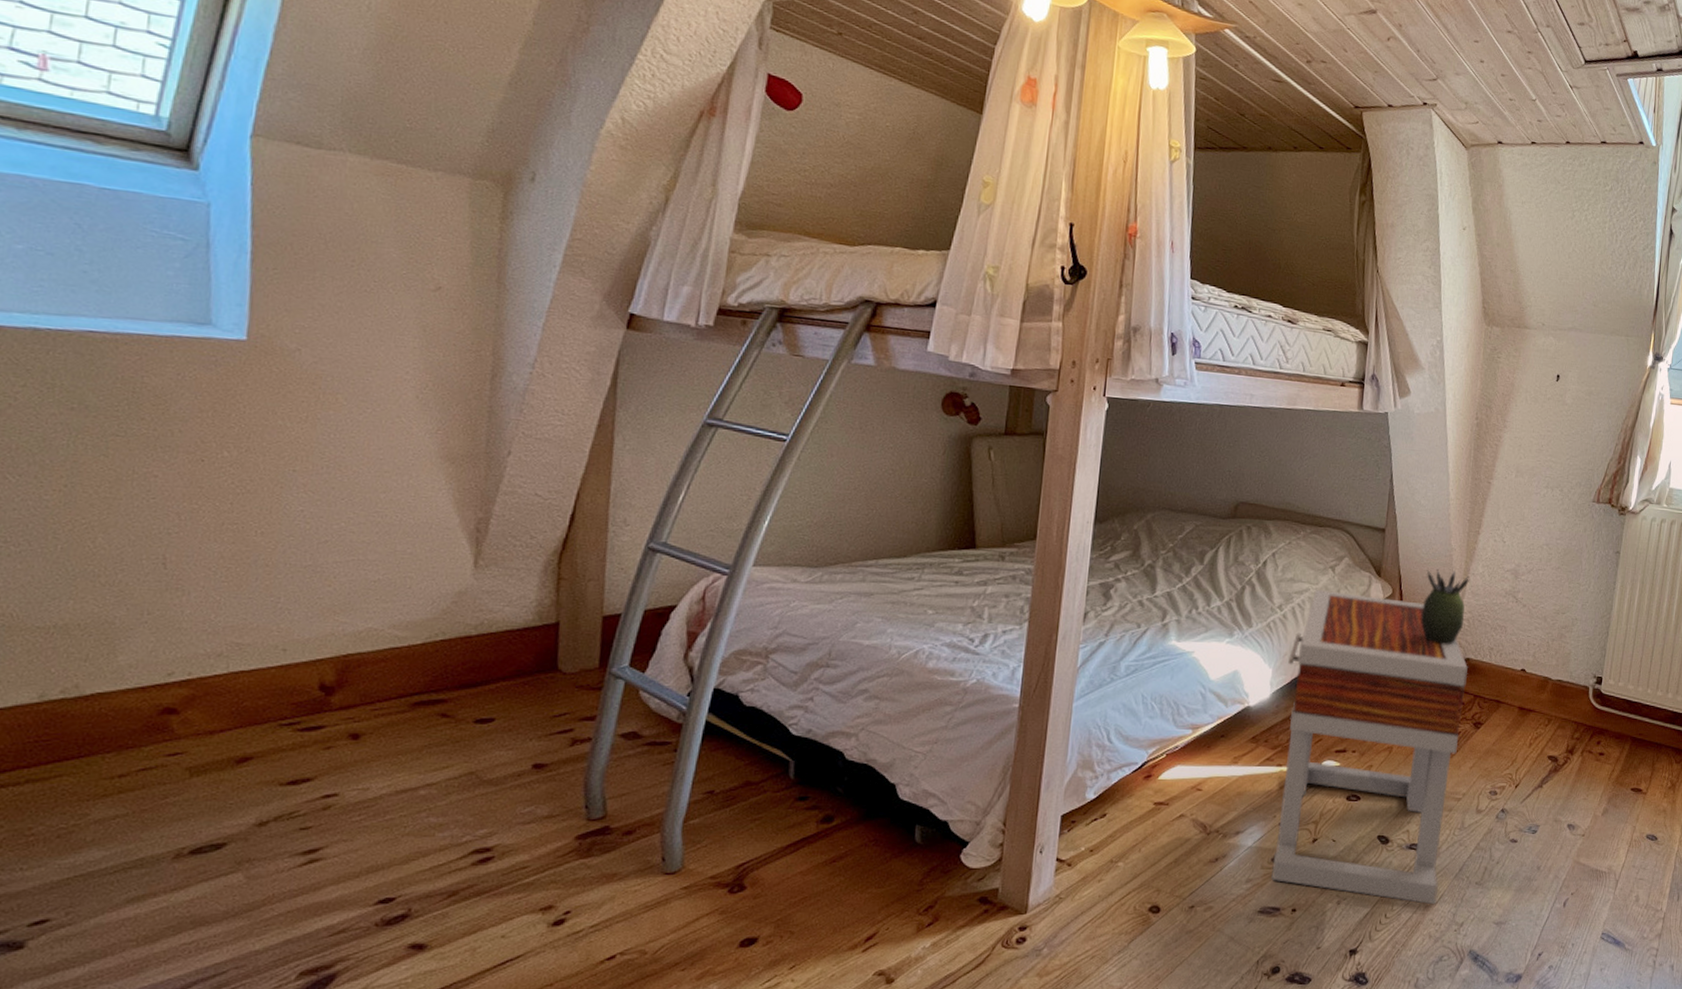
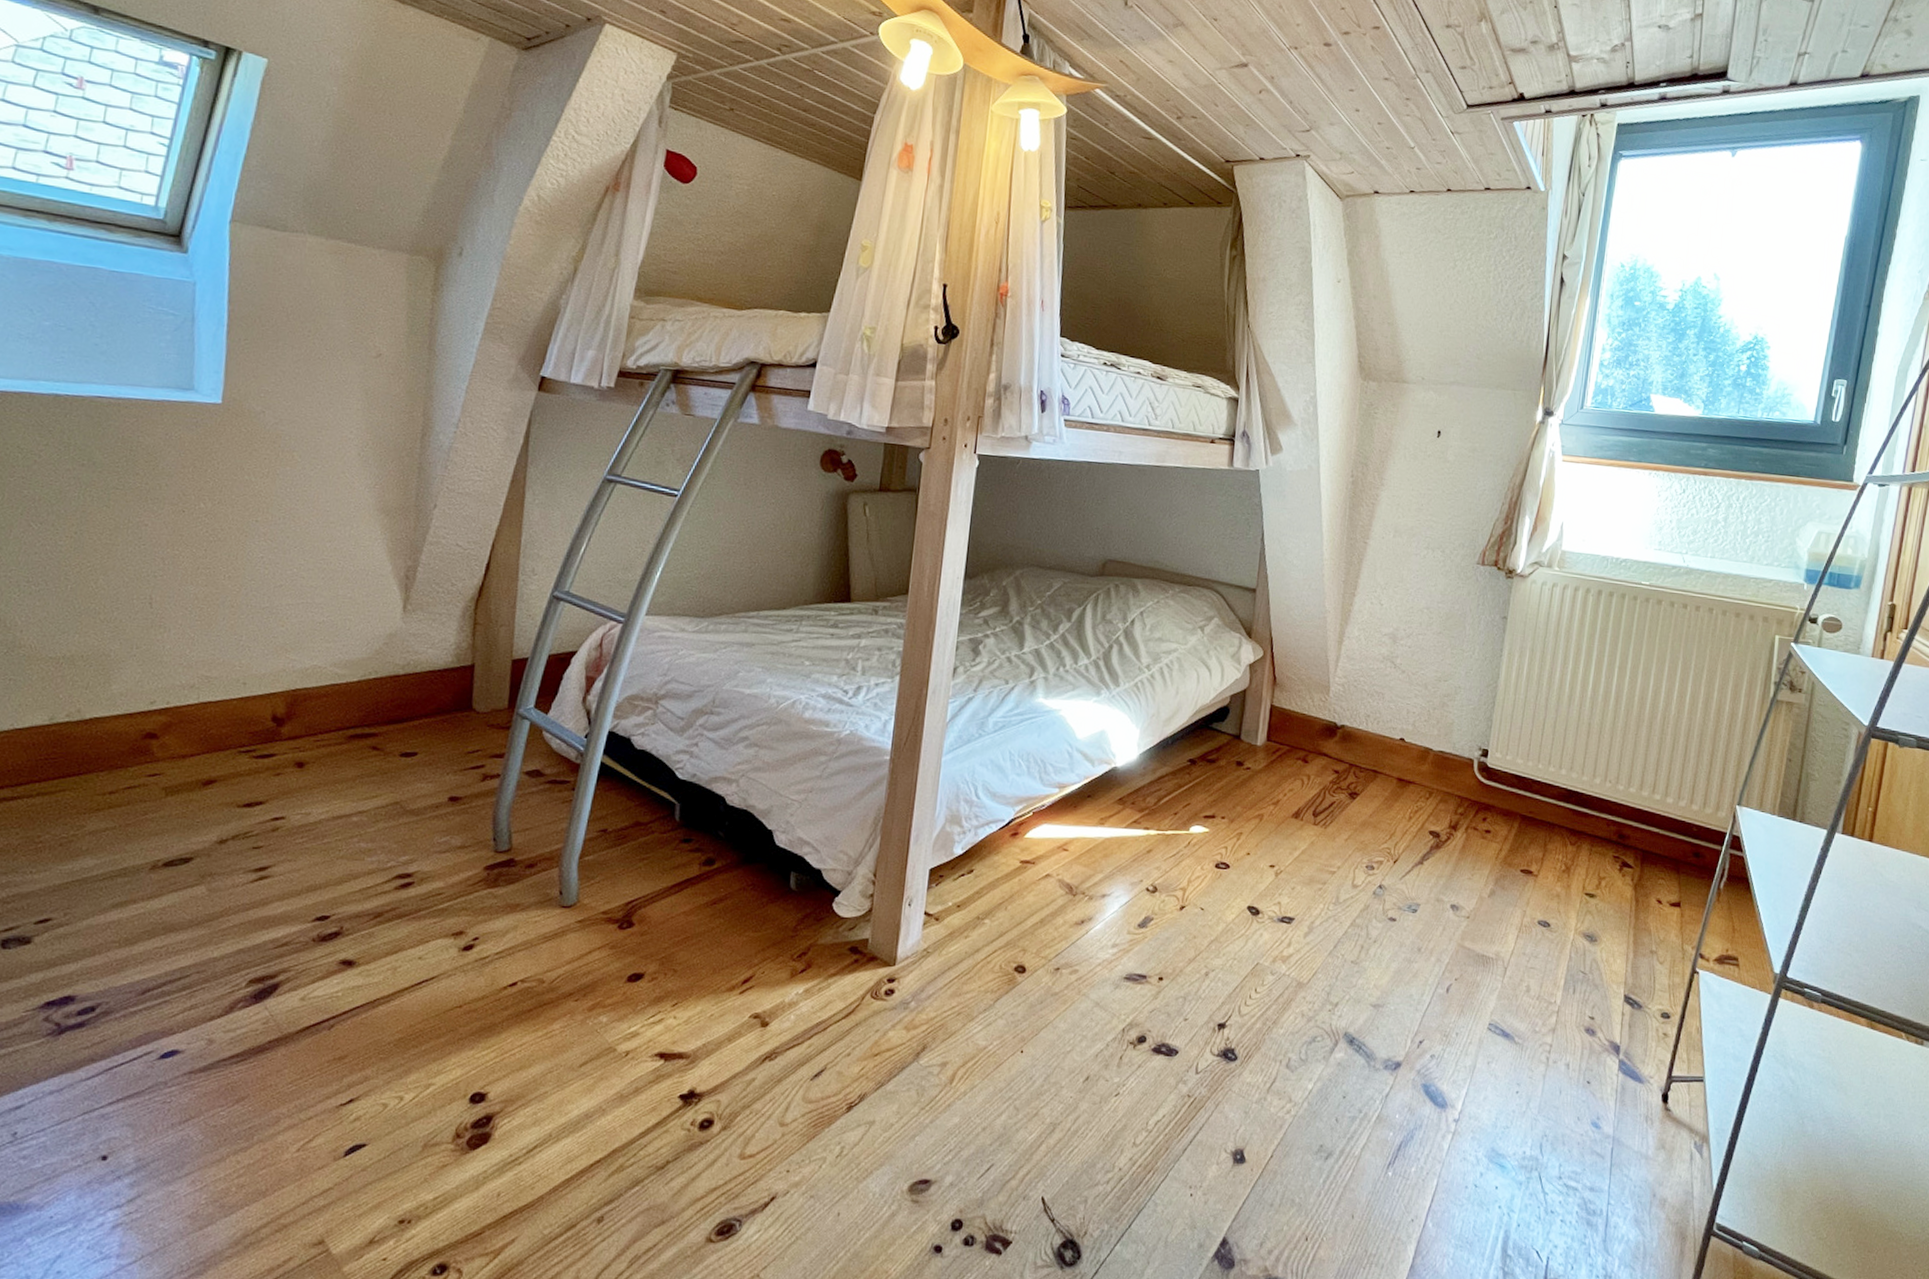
side table: present [1271,589,1468,905] -> none [1137,649,1343,982]
succulent plant: present [1420,569,1470,644] -> none [1293,632,1346,710]

